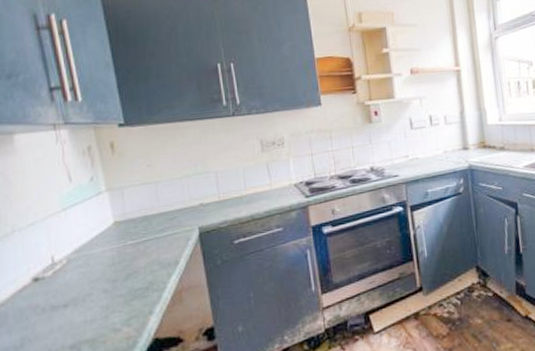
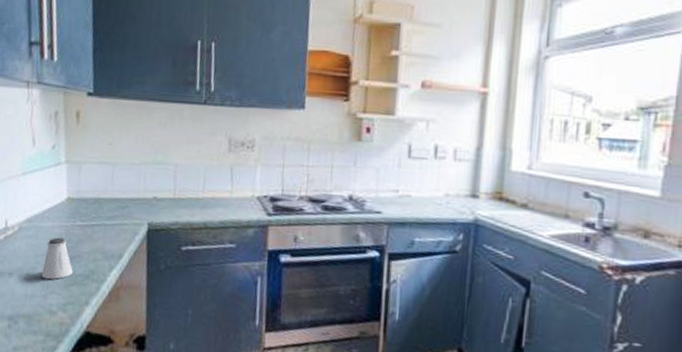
saltshaker: none [99,259,131,302] -> present [41,237,73,280]

